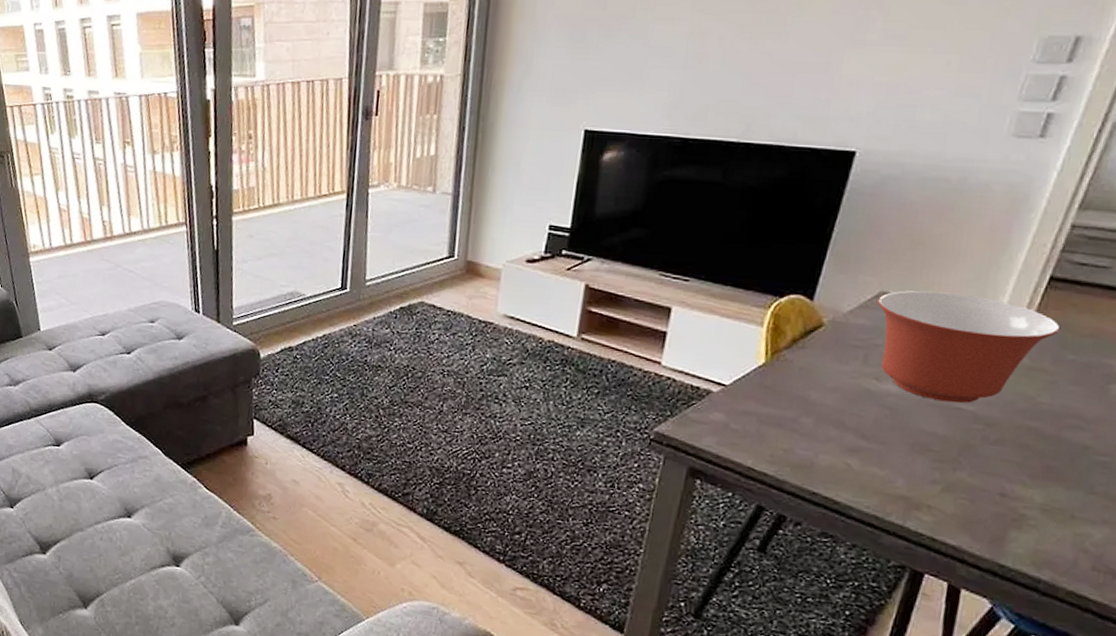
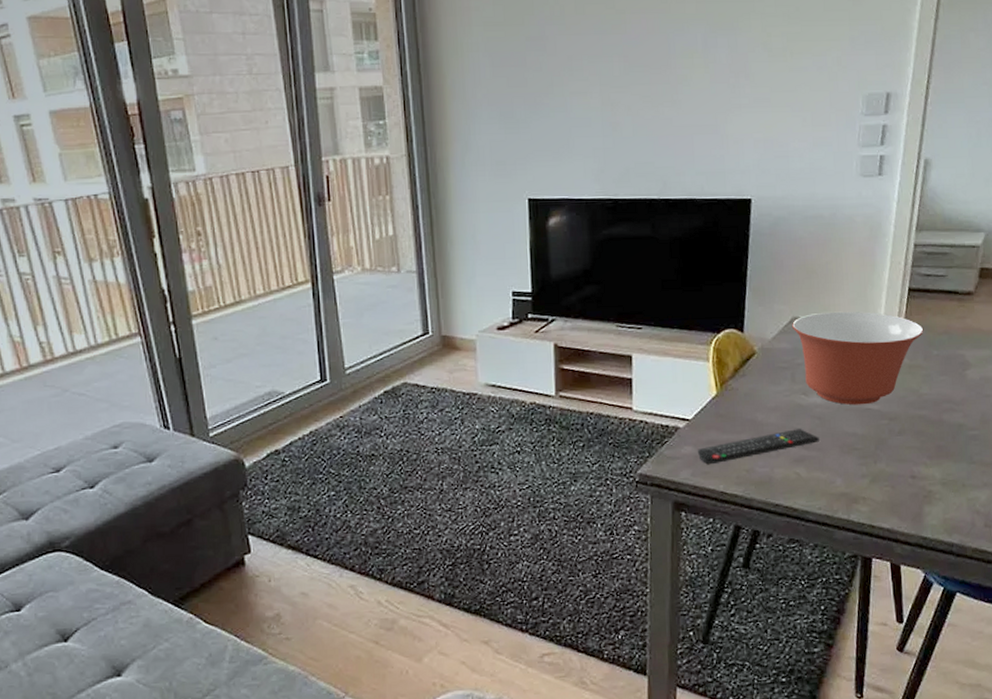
remote control: none [727,415,885,437] -> present [697,429,819,464]

